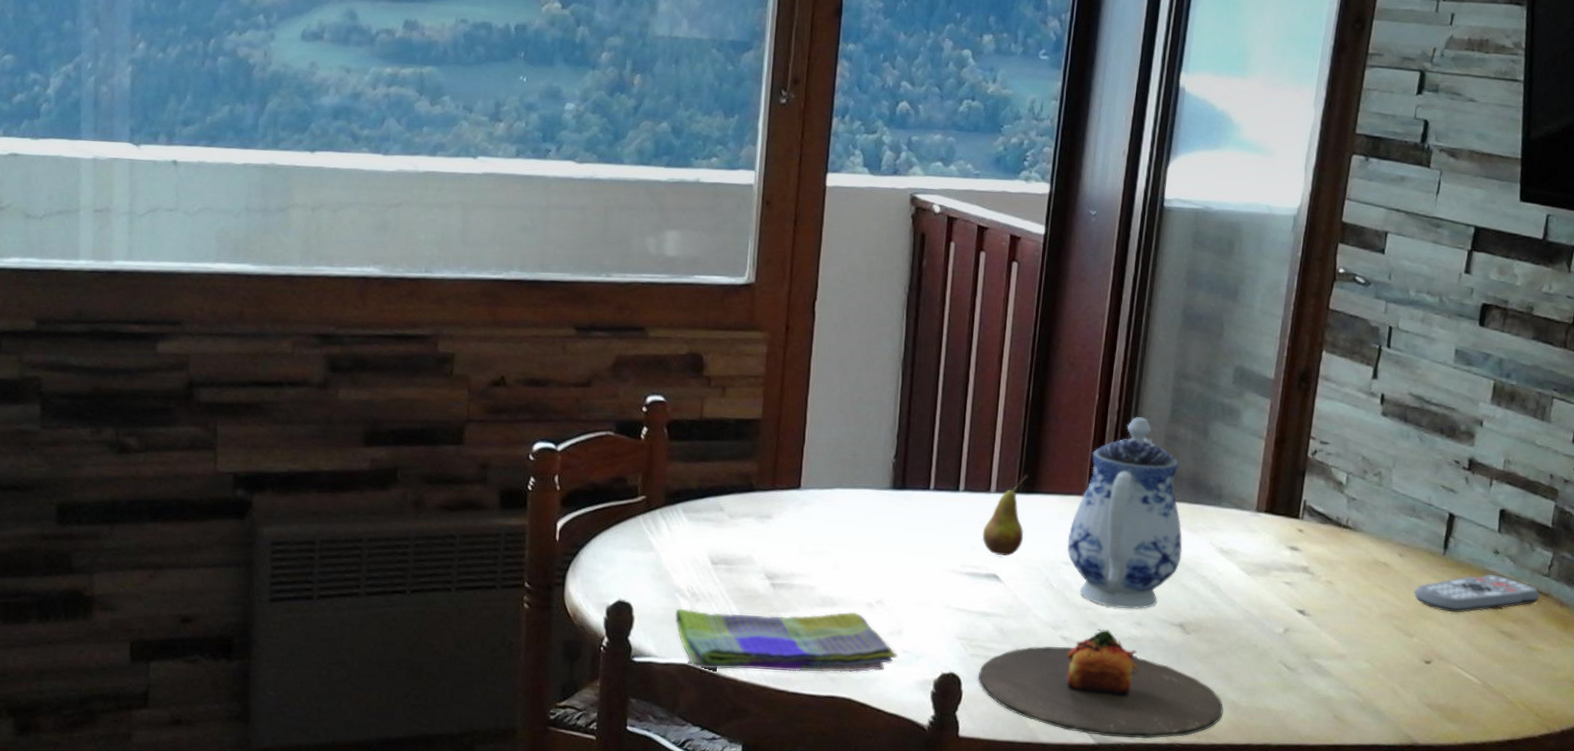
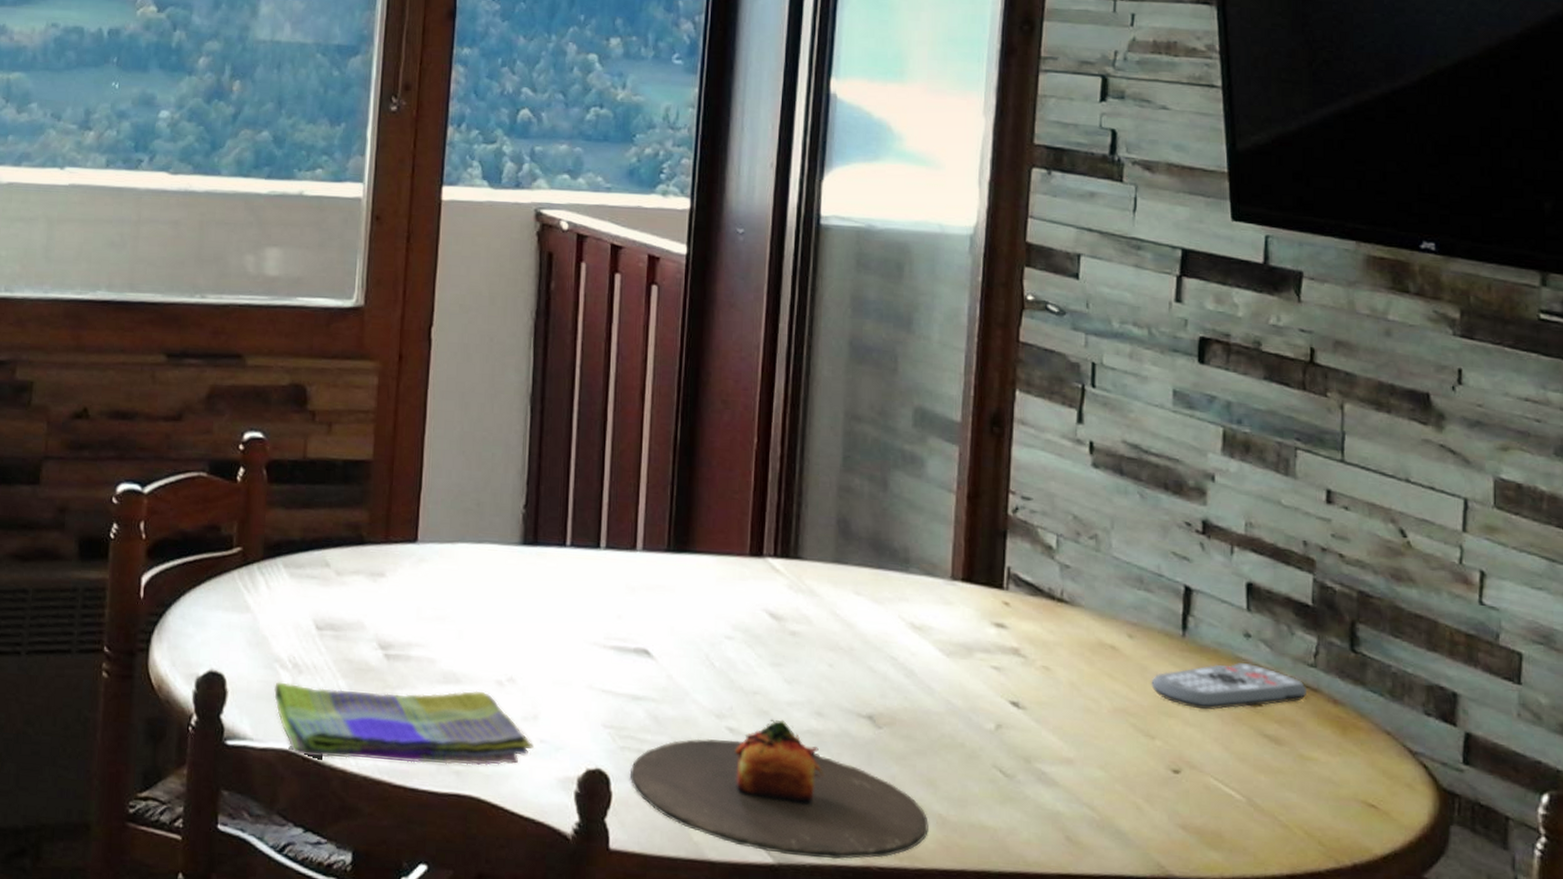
fruit: present [982,475,1028,557] -> none [628,531,680,628]
teapot: present [1067,417,1182,609] -> none [729,464,866,696]

